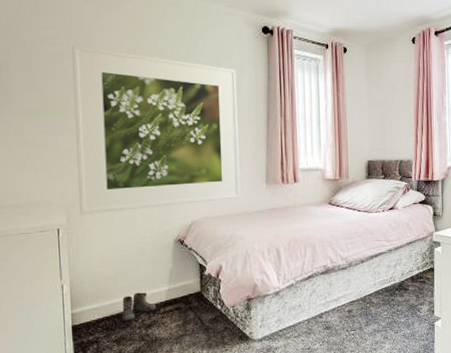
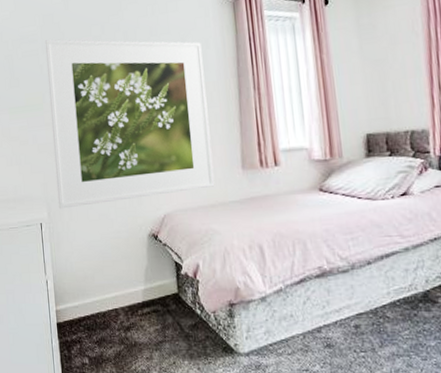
boots: present [118,292,157,322] -> none [98,291,135,323]

